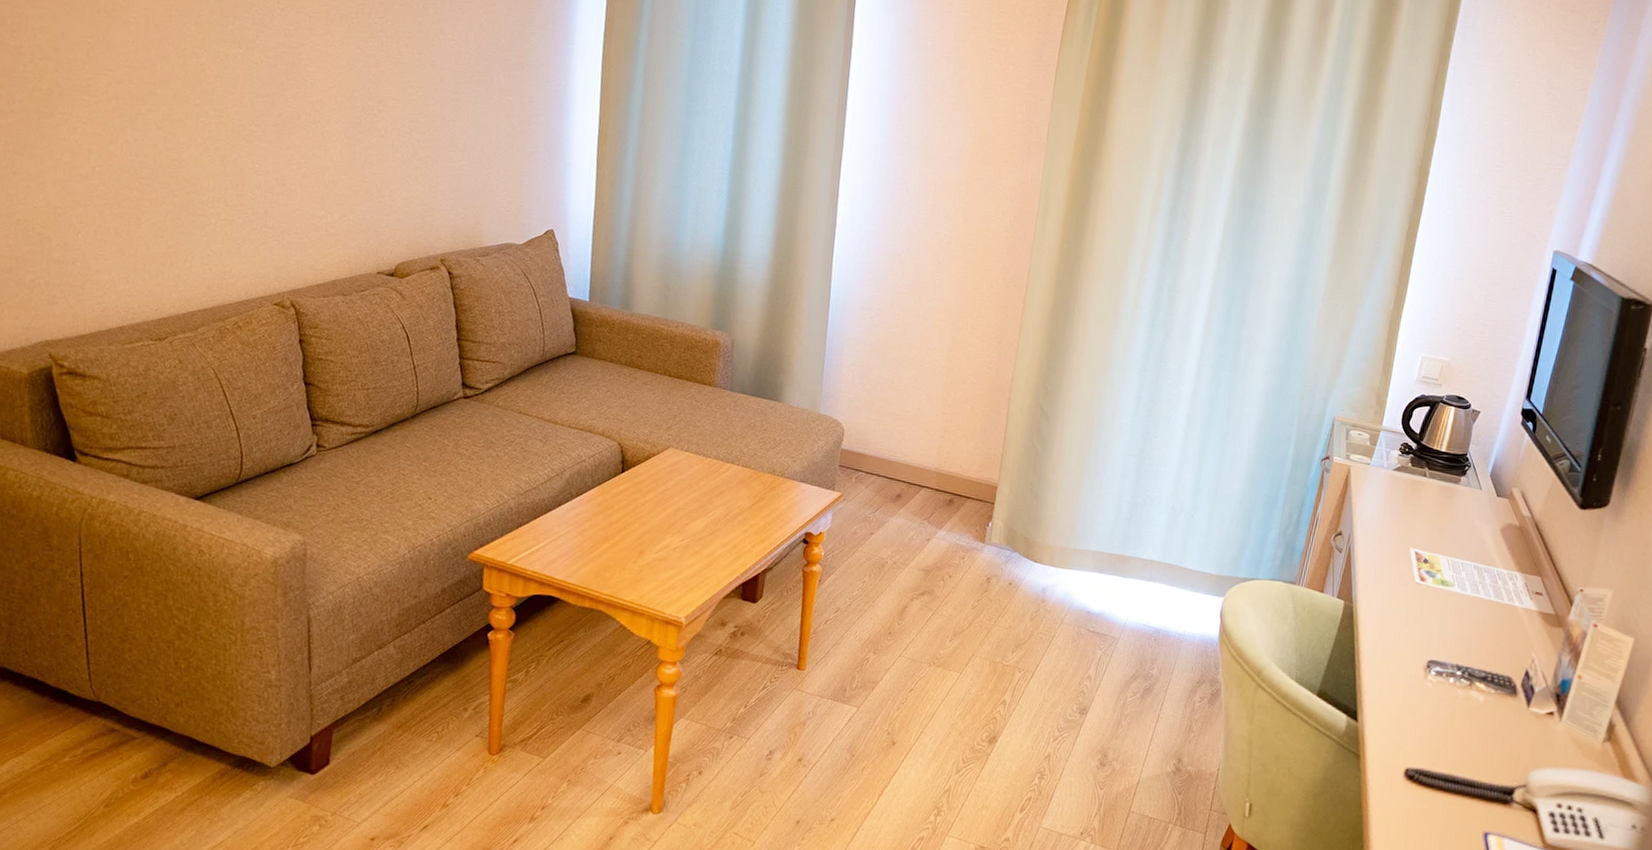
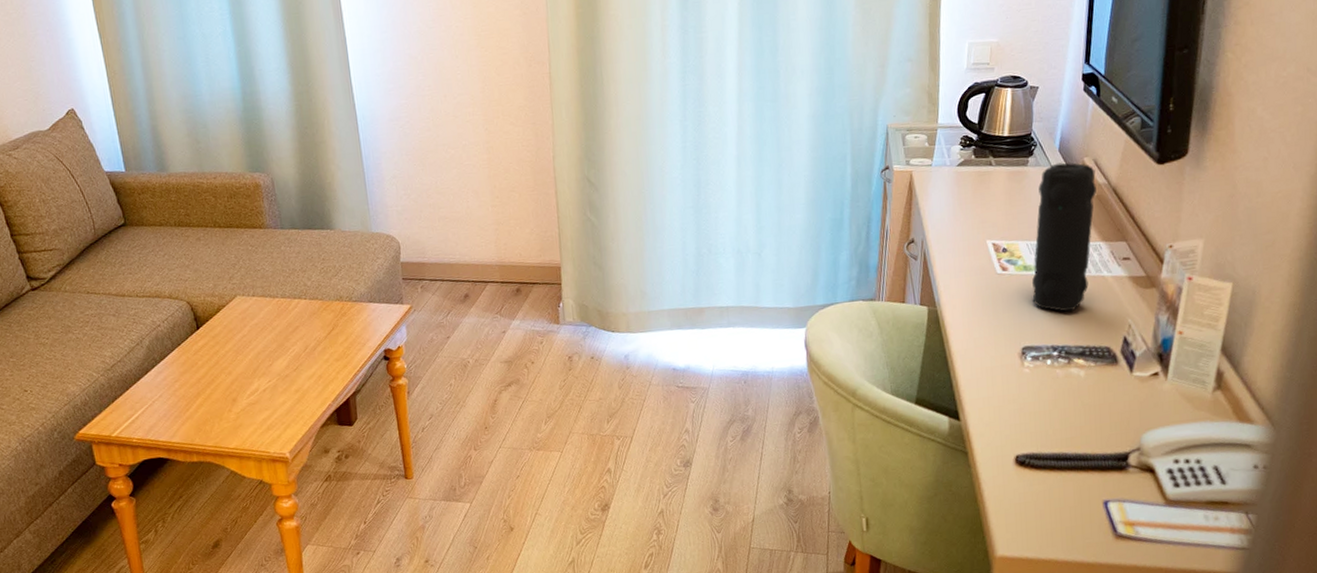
speaker: none [1444,487,1522,634] -> present [1032,162,1096,312]

